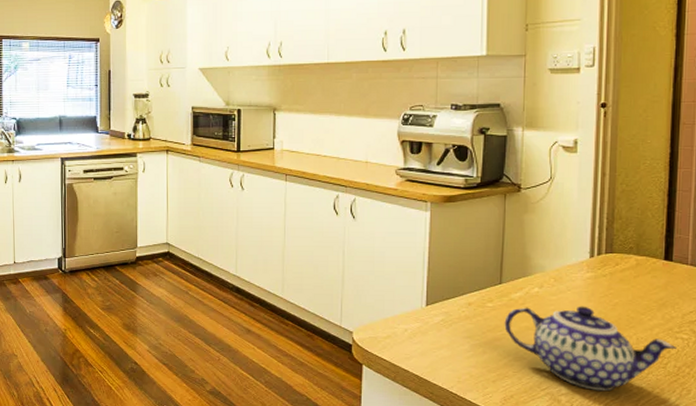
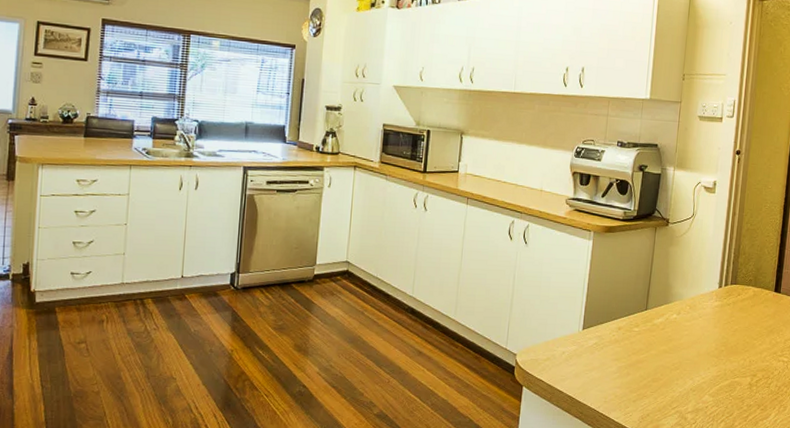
teapot: present [504,306,676,392] -> none [646,331,778,409]

